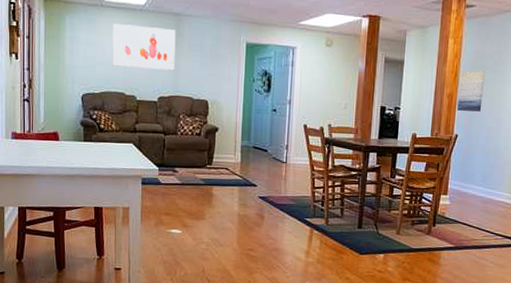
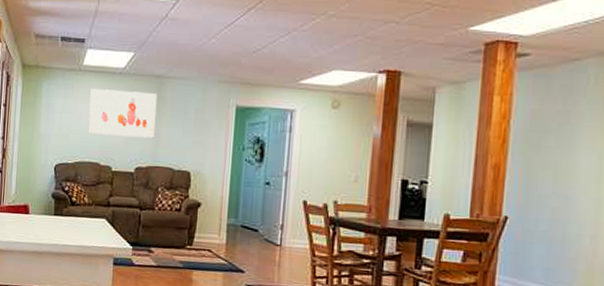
wall art: present [457,70,485,112] -> none [506,134,545,188]

